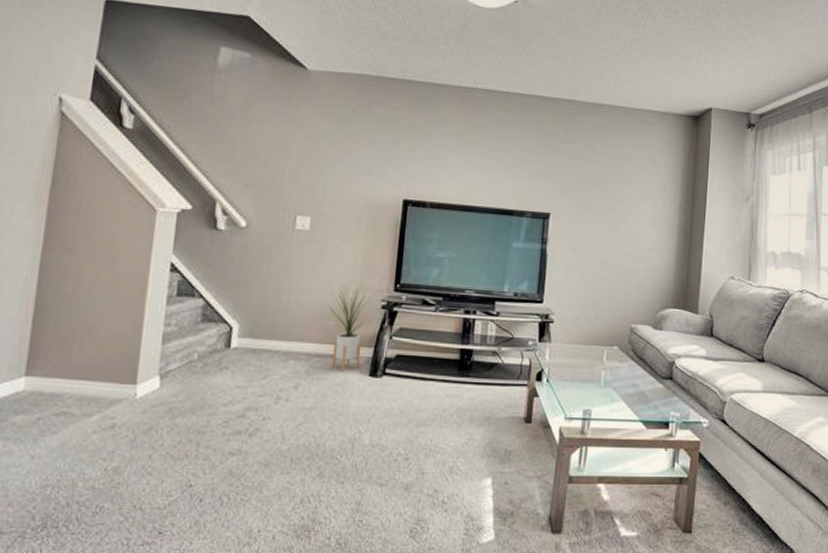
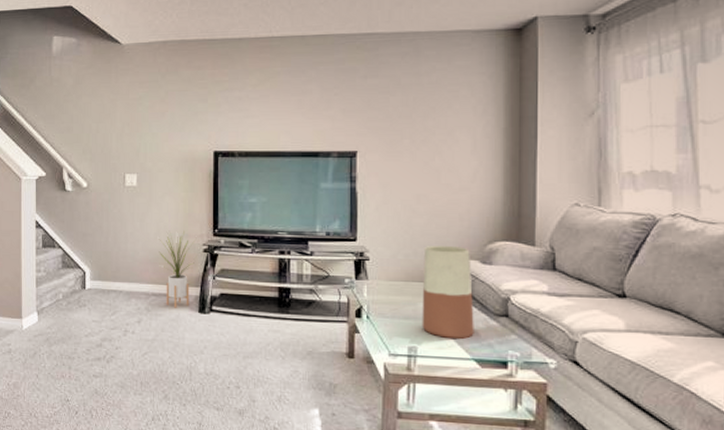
vase: none [597,310,645,401] -> present [422,246,474,339]

